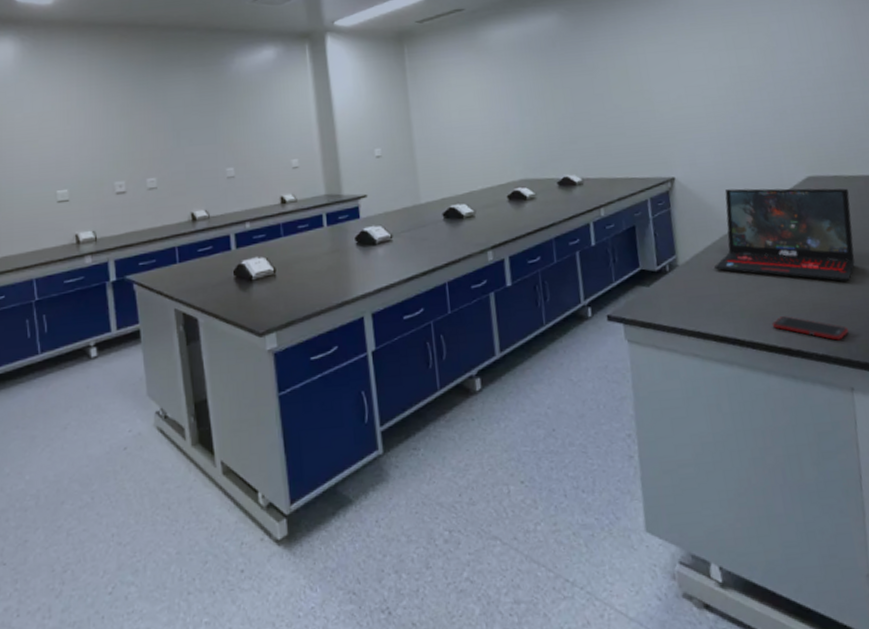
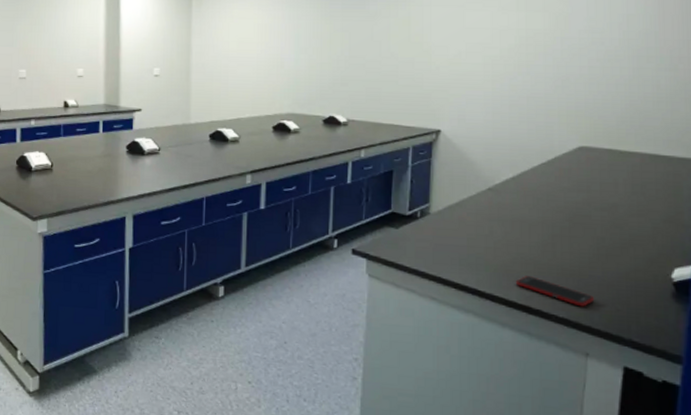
laptop: present [713,188,855,282] -> none [465,148,622,252]

